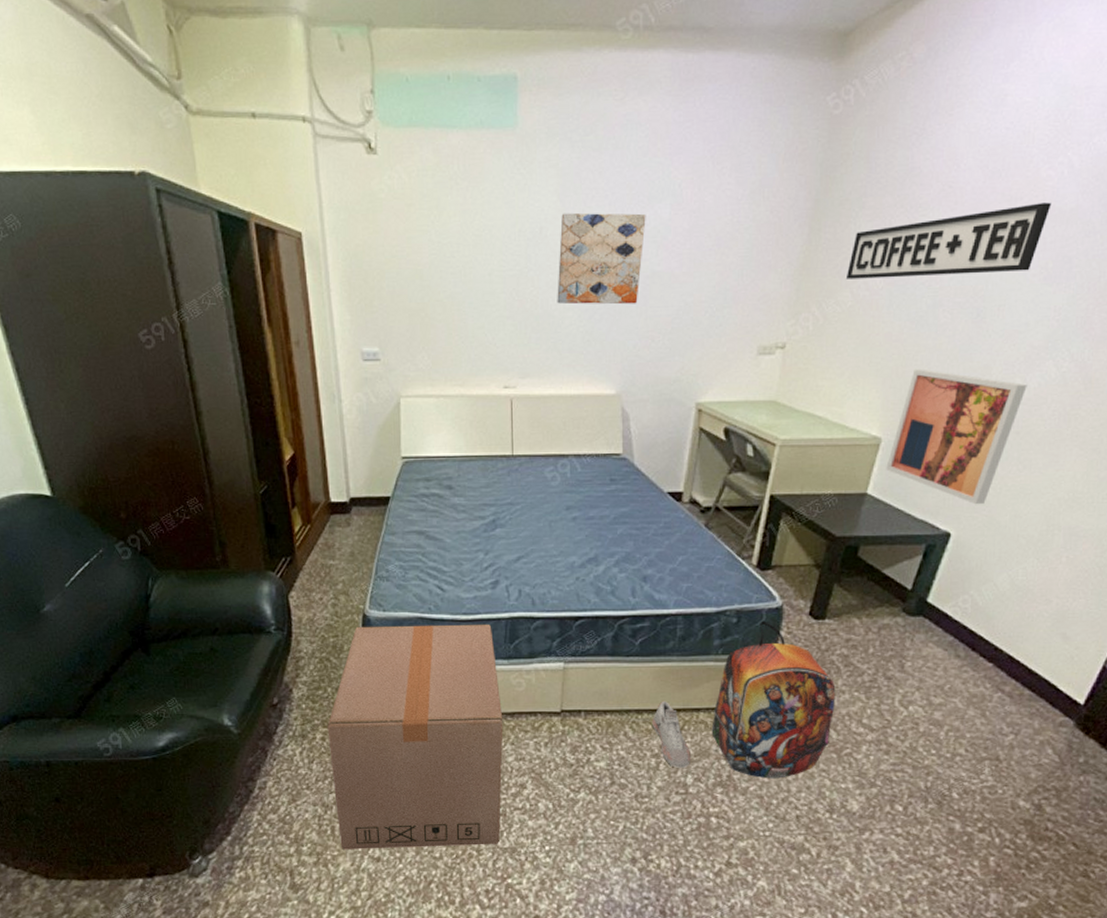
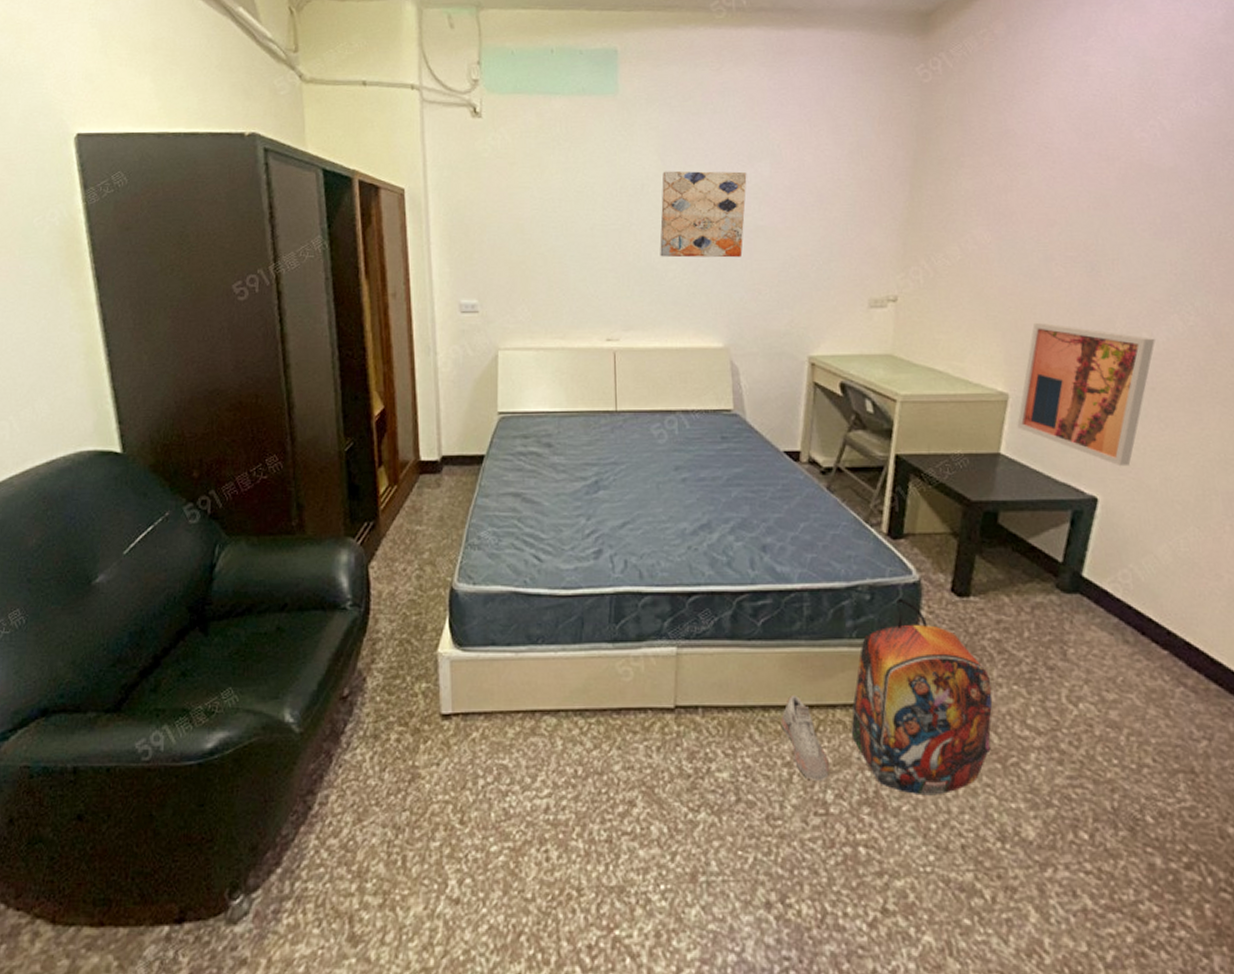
cardboard box: present [327,623,503,850] -> none [404,600,608,887]
sign: present [847,202,1052,279] -> none [953,162,1150,234]

